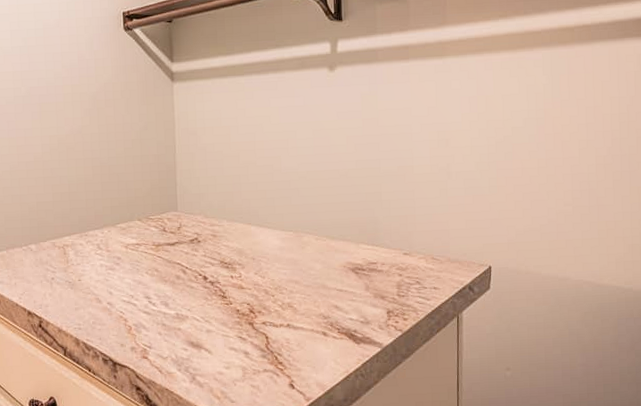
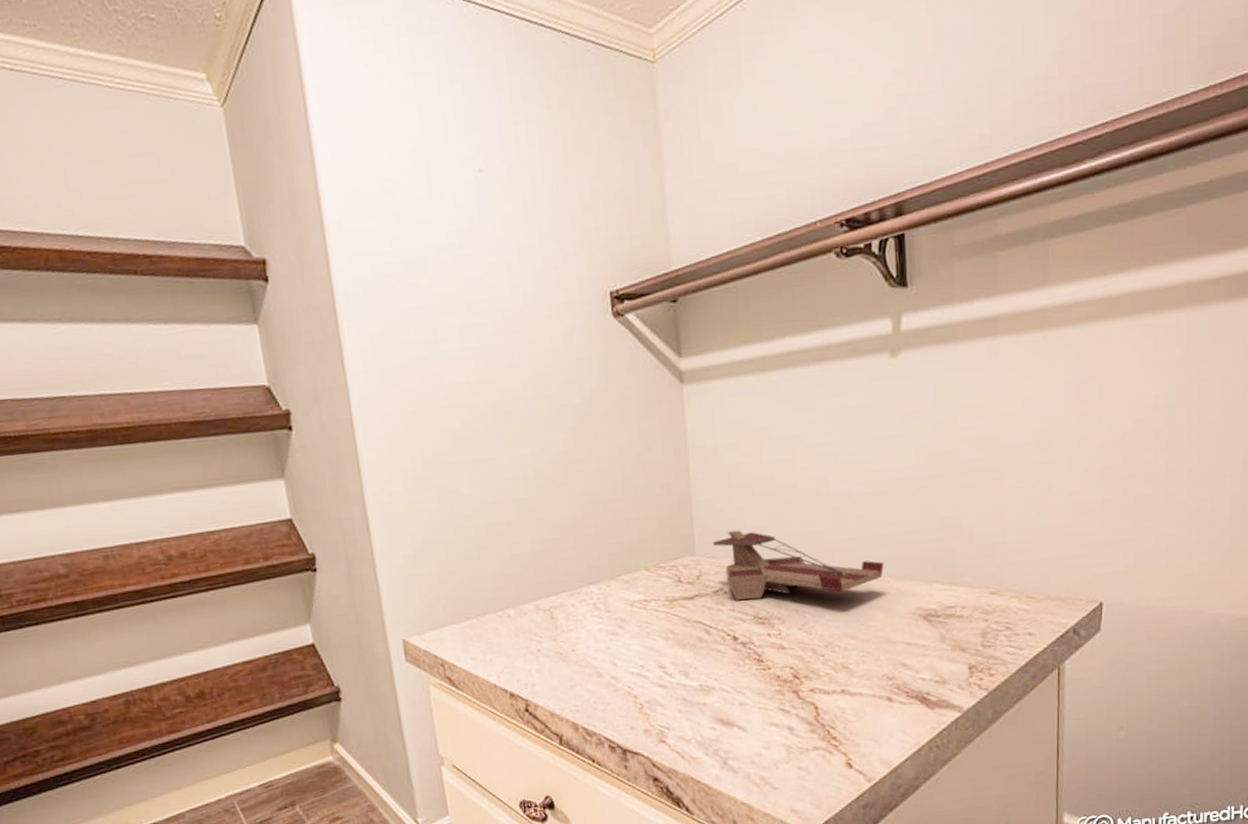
jewelry box: none [191,193,322,248] -> present [713,530,885,600]

